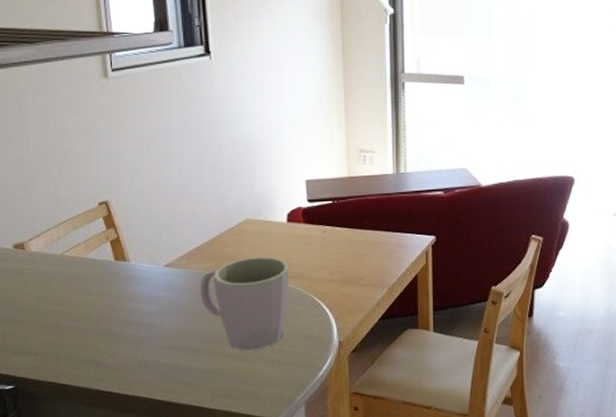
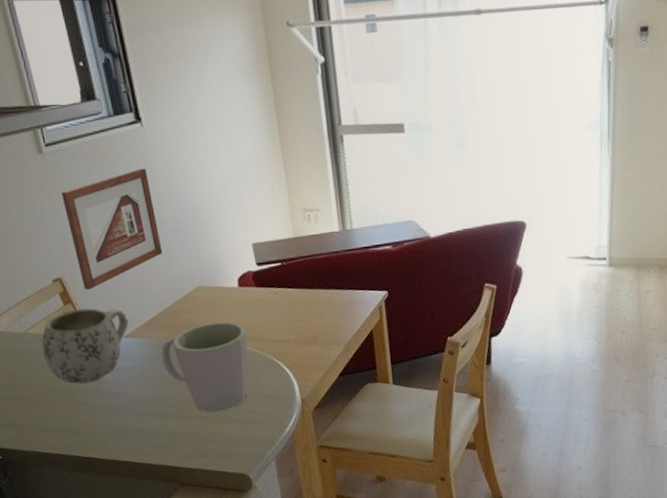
mug: none [77,234,170,312] -> present [42,308,129,384]
picture frame: none [121,99,215,215] -> present [61,168,163,290]

